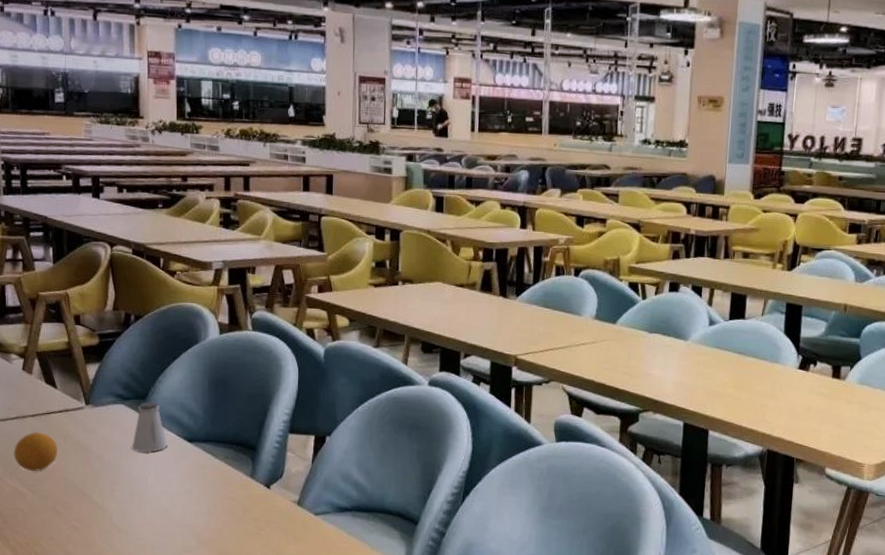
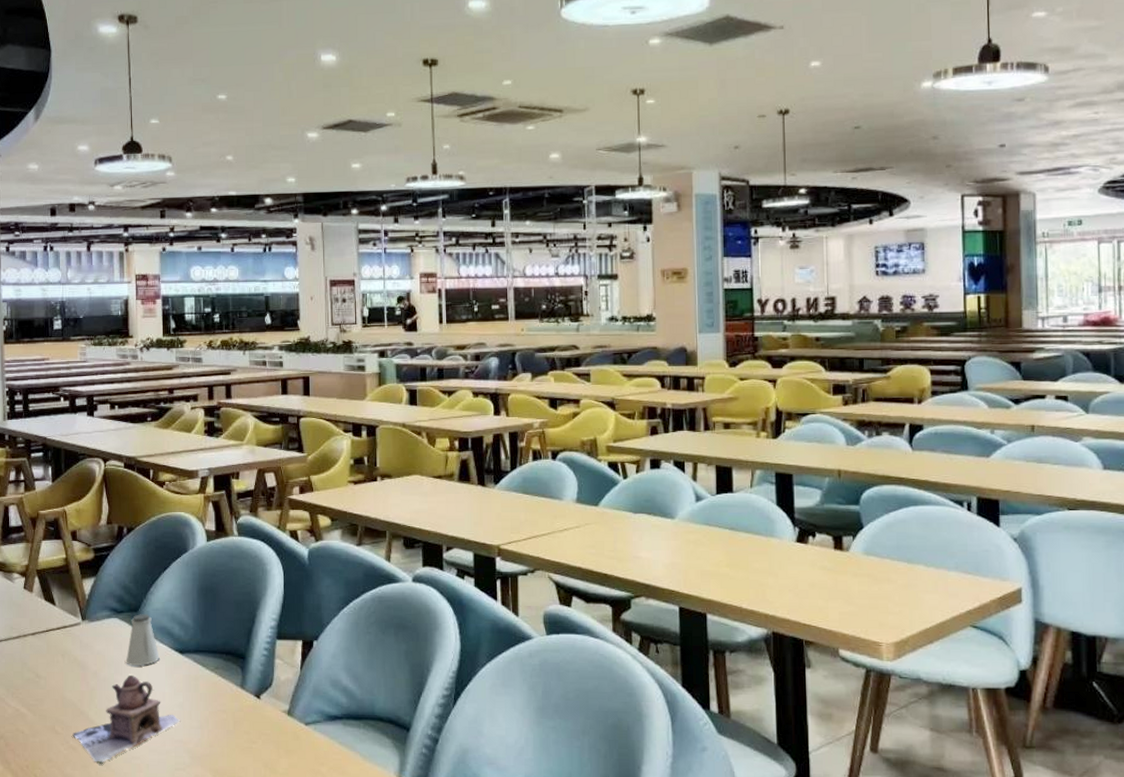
fruit: present [14,432,59,471] -> none [15,650,57,691]
teapot: none [75,460,188,544] -> present [72,674,181,764]

